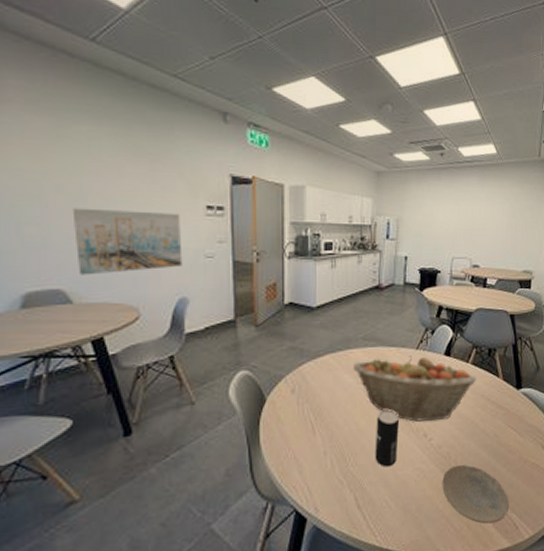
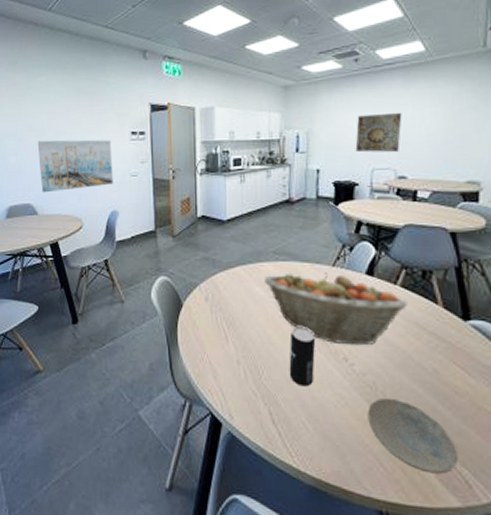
wall art: none [439,206,477,244] -> present [355,112,402,153]

